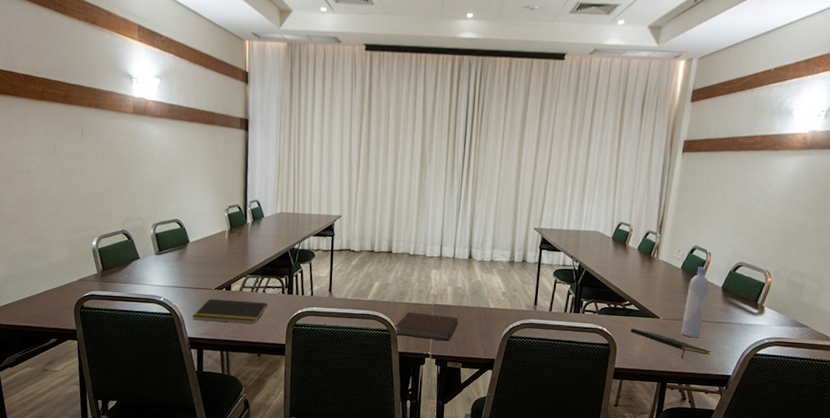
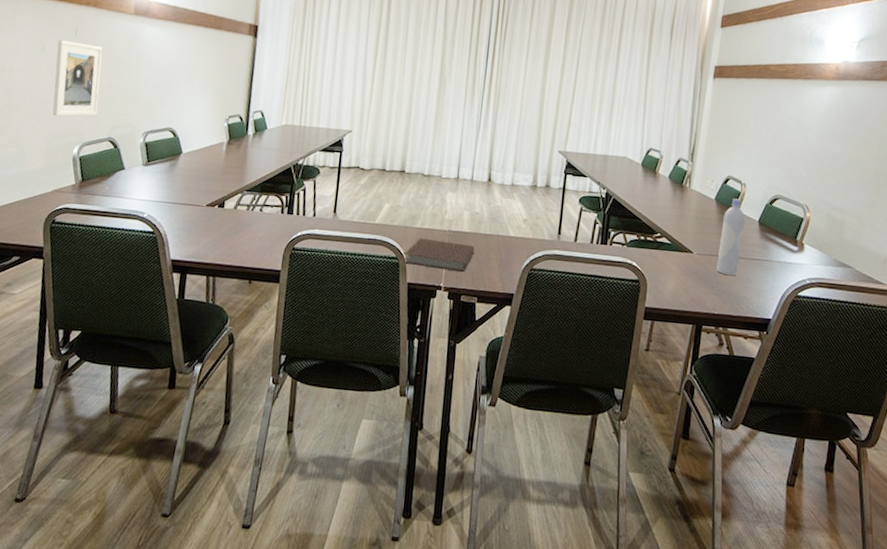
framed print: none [66,141,111,213] -> present [52,40,103,117]
notepad: present [192,298,268,324] -> none [178,216,265,246]
notepad: present [631,328,711,359] -> none [662,263,749,299]

